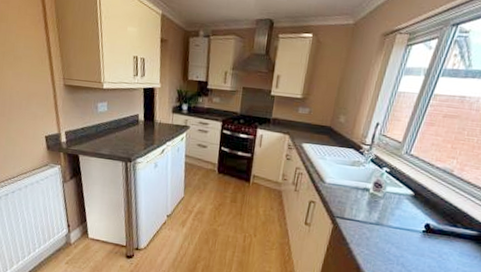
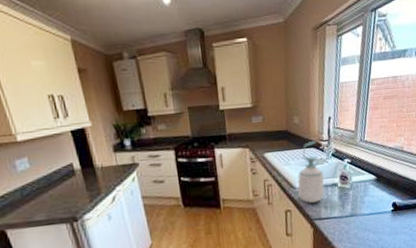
soap bottle: none [326,142,358,202] -> present [297,141,325,203]

